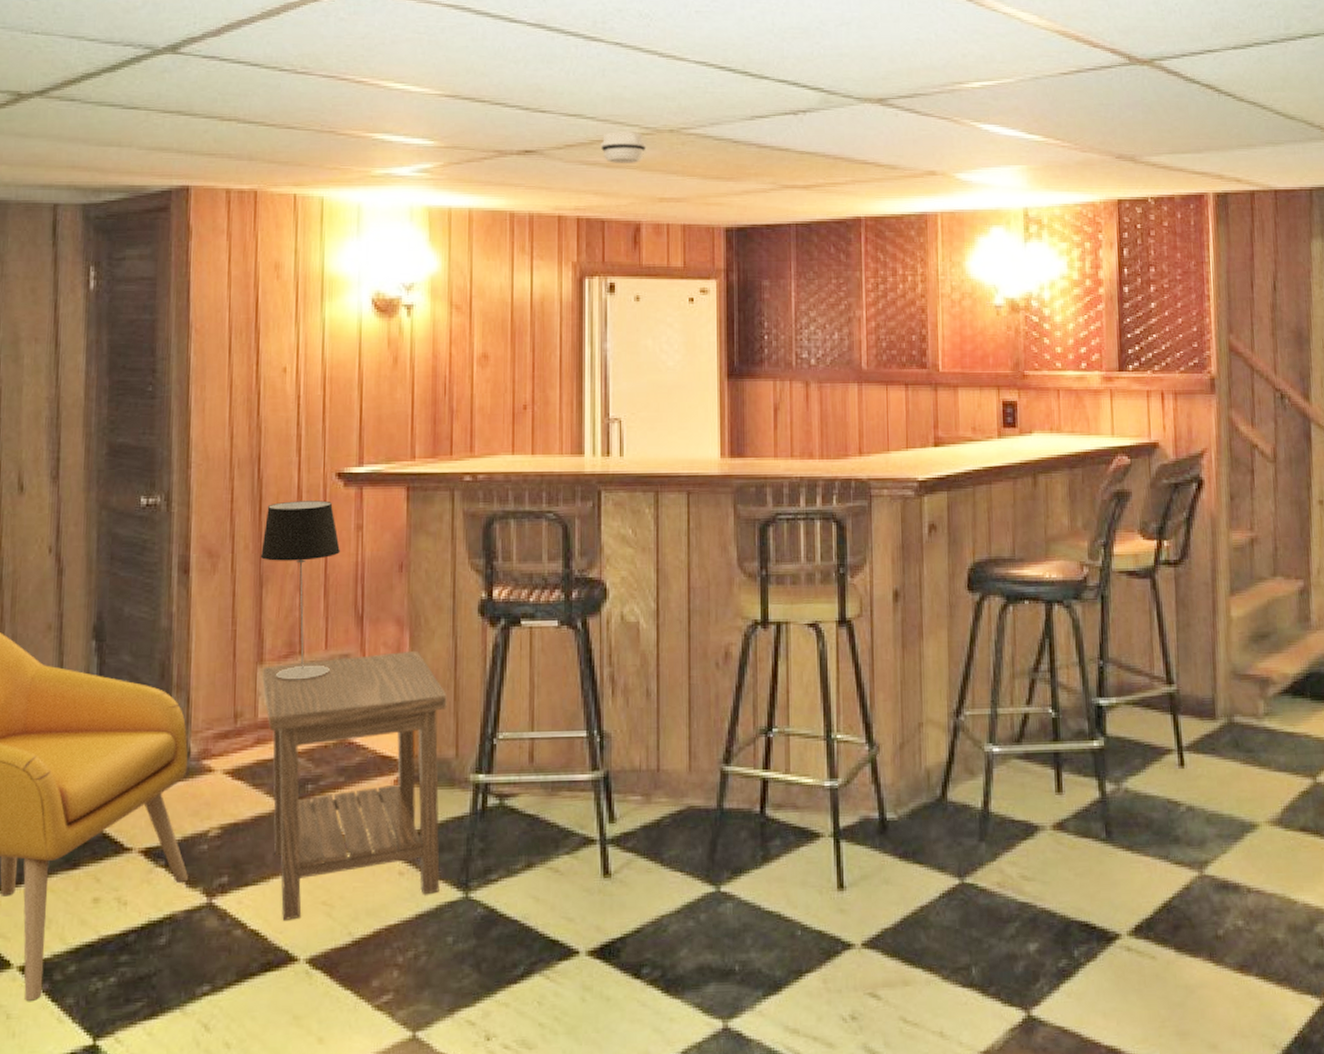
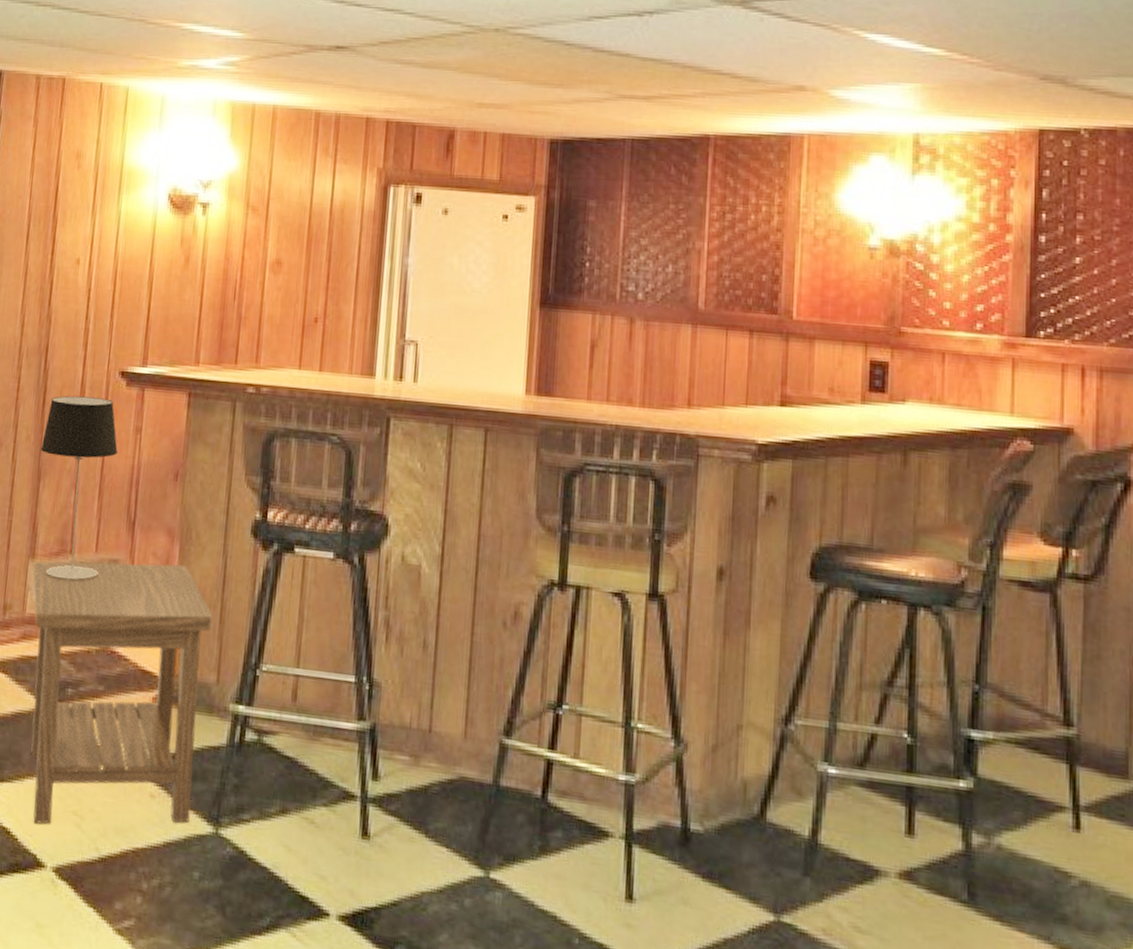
smoke detector: present [600,131,646,163] -> none [417,29,468,64]

